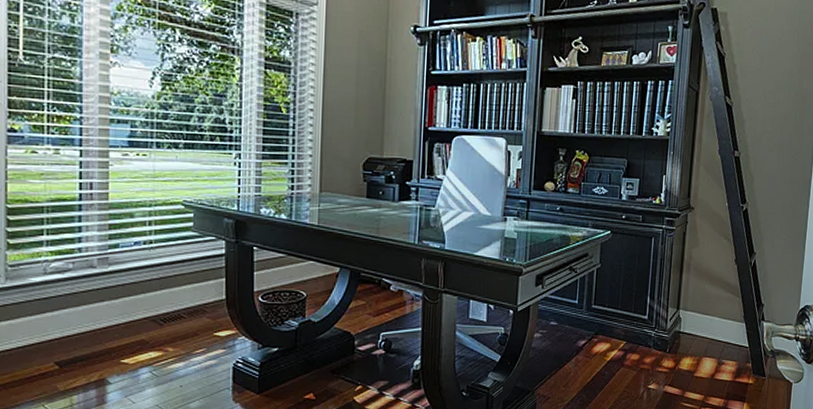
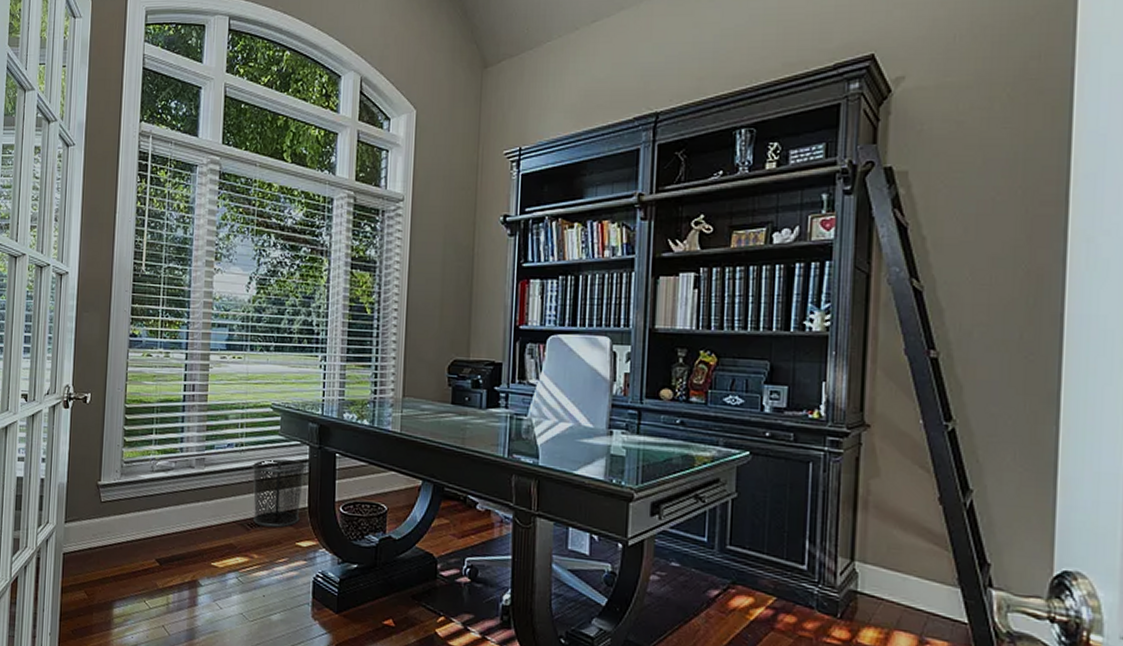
waste bin: none [163,254,223,321] -> present [252,459,307,528]

